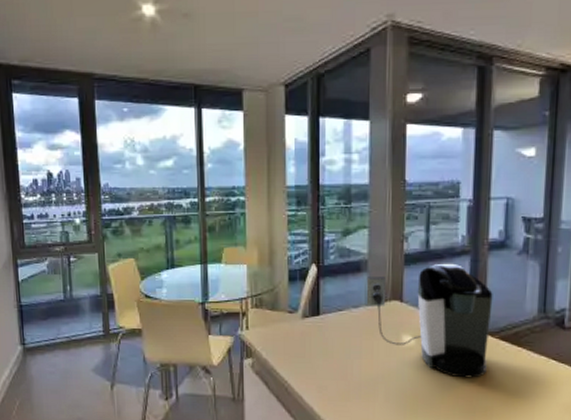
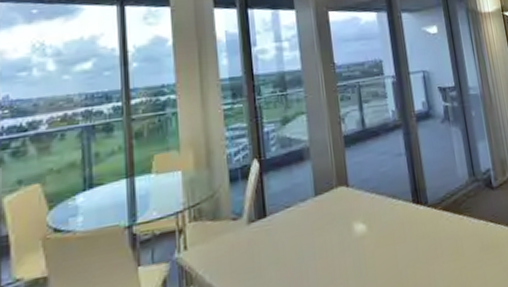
coffee maker: present [367,263,493,378] -> none [311,139,437,261]

